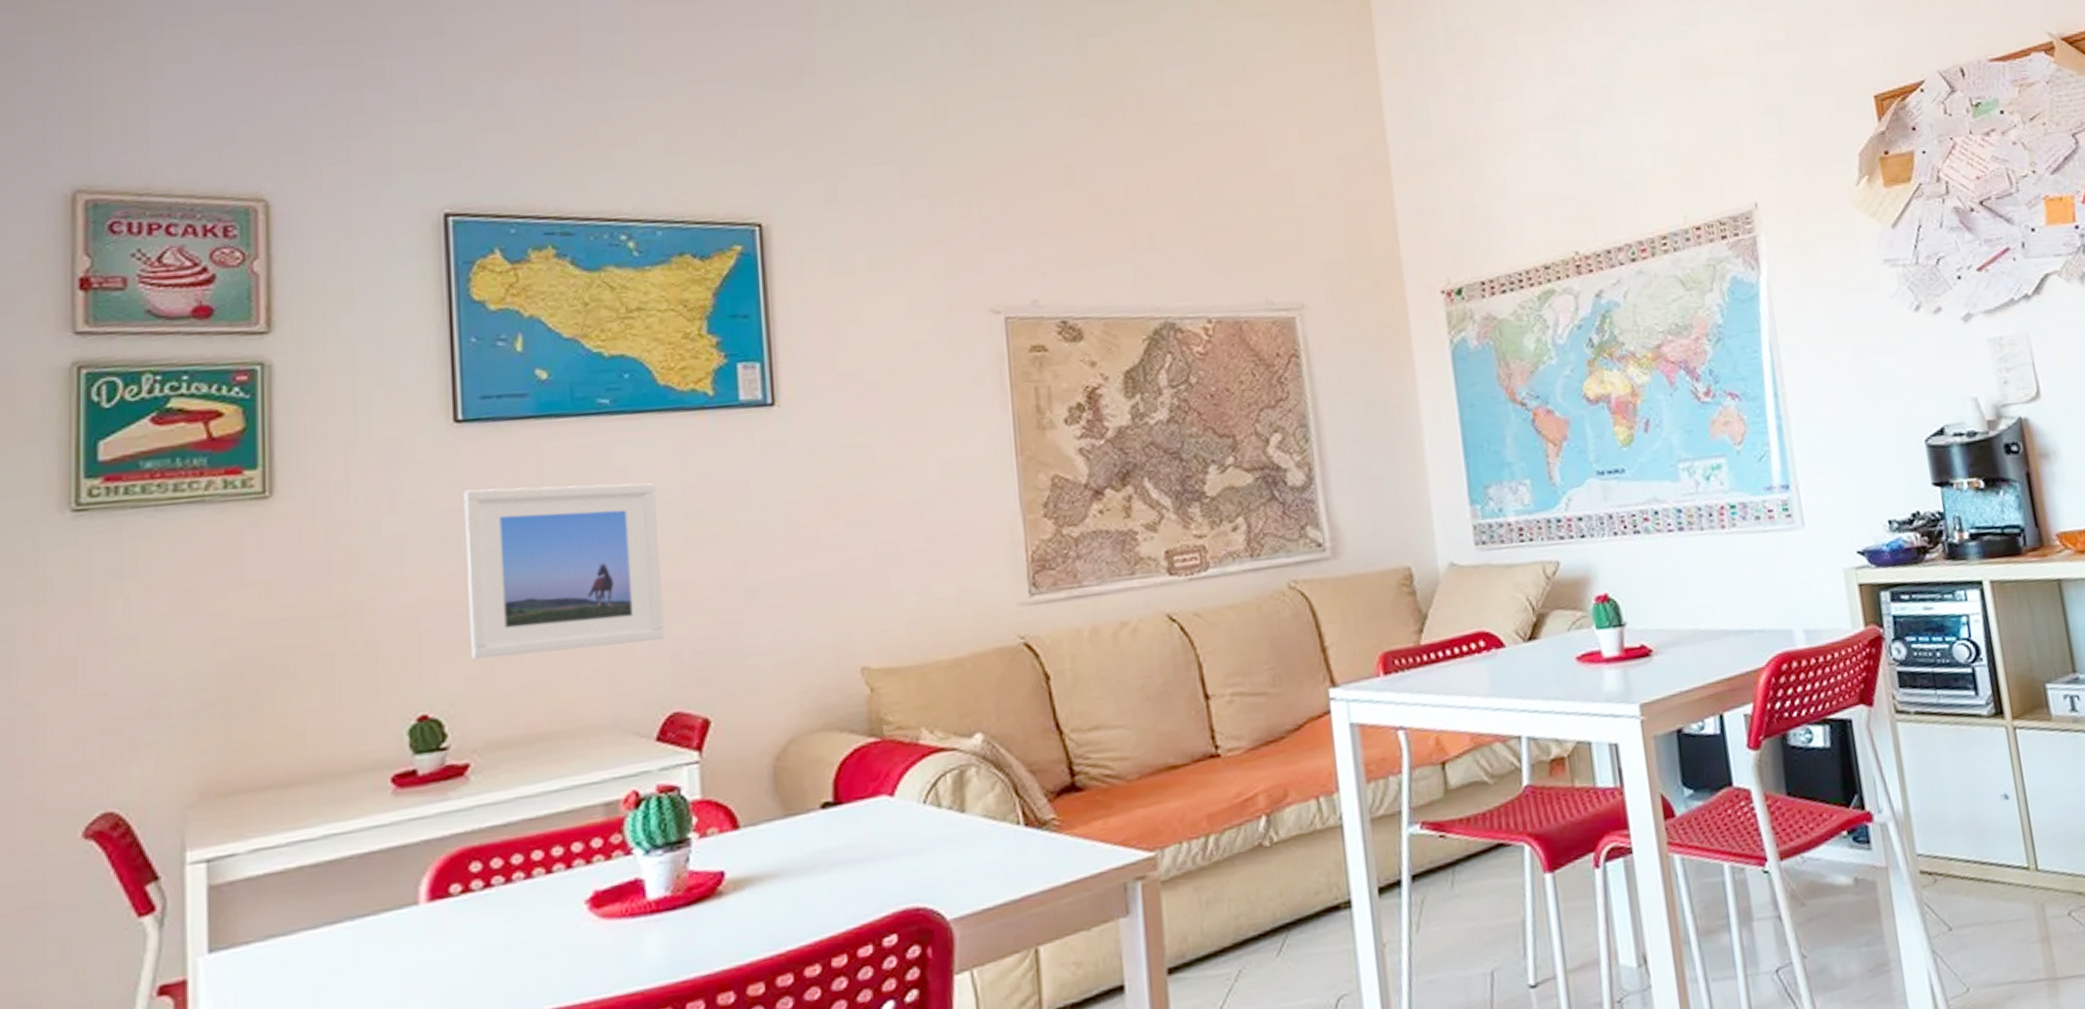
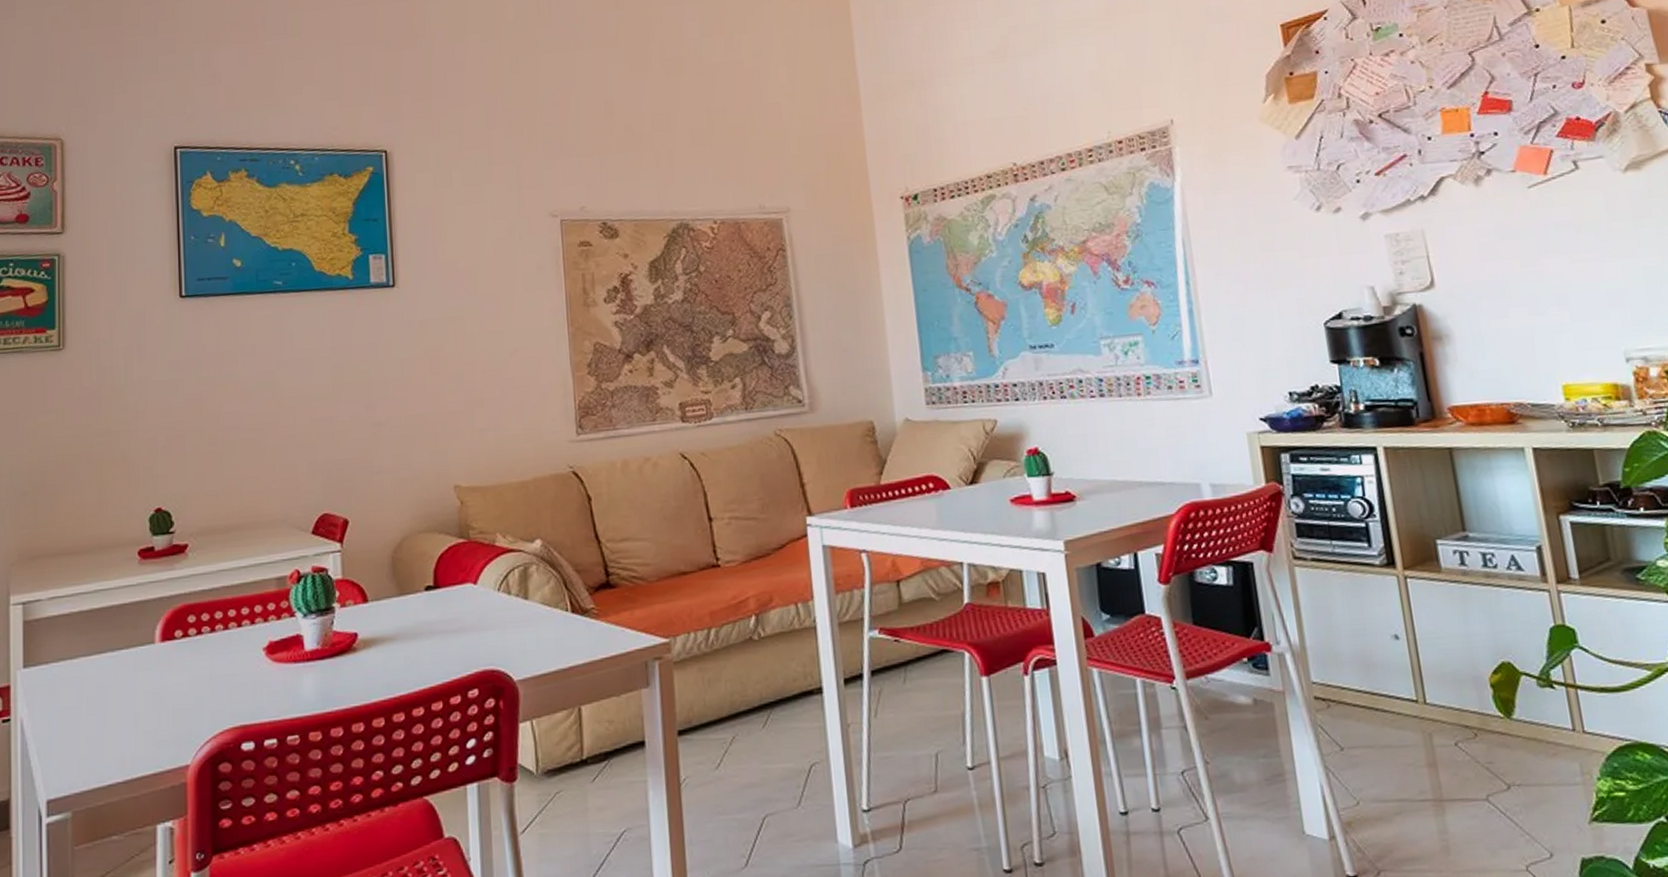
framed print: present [463,483,664,660] -> none [185,343,318,469]

